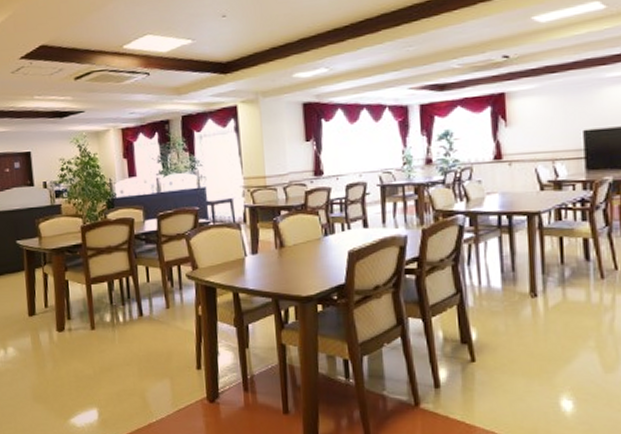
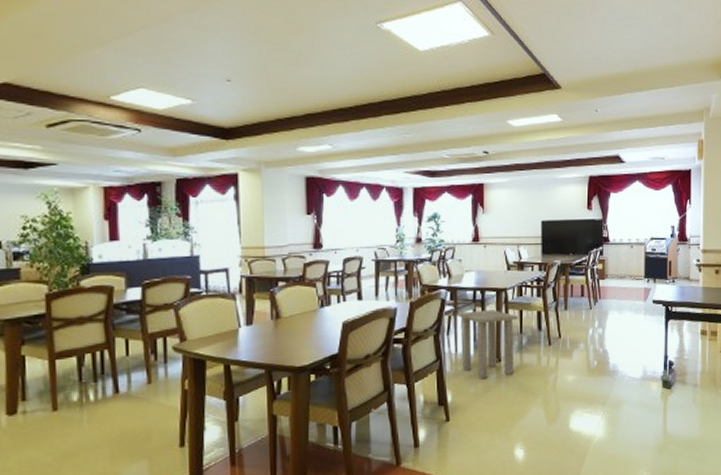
side table: none [479,237,558,317] -> present [457,310,519,380]

